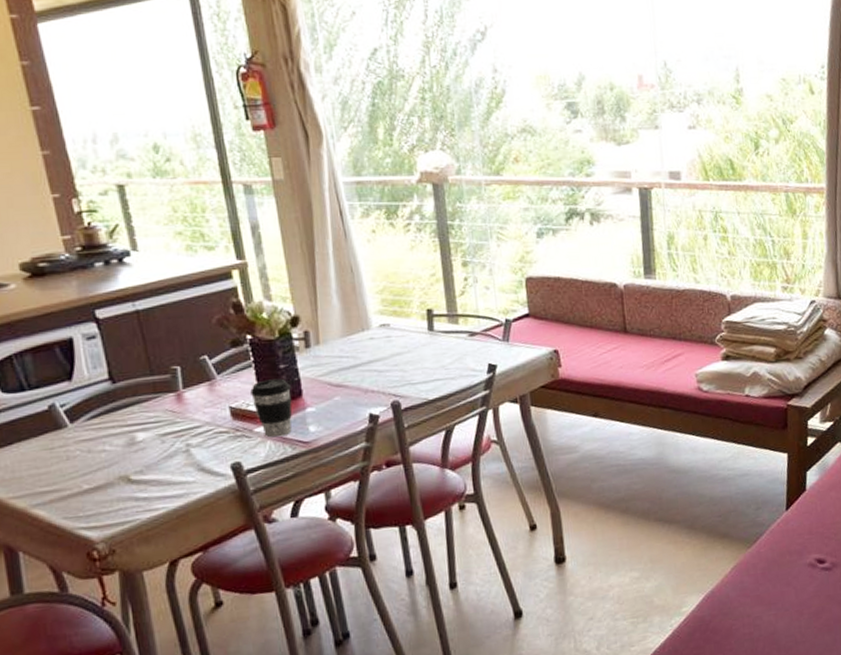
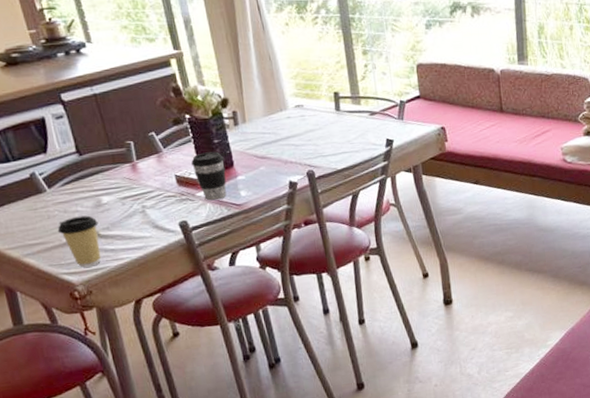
coffee cup: none [77,456,131,521] -> present [57,215,102,268]

